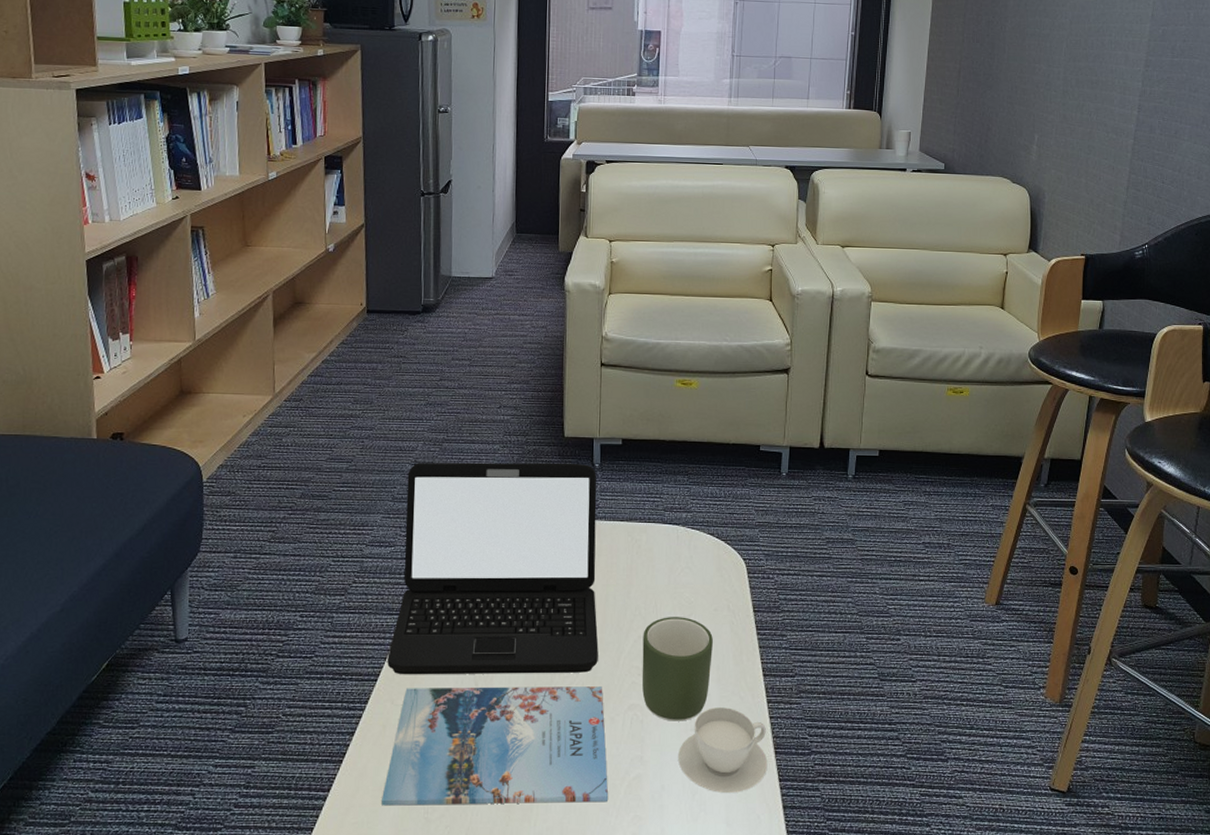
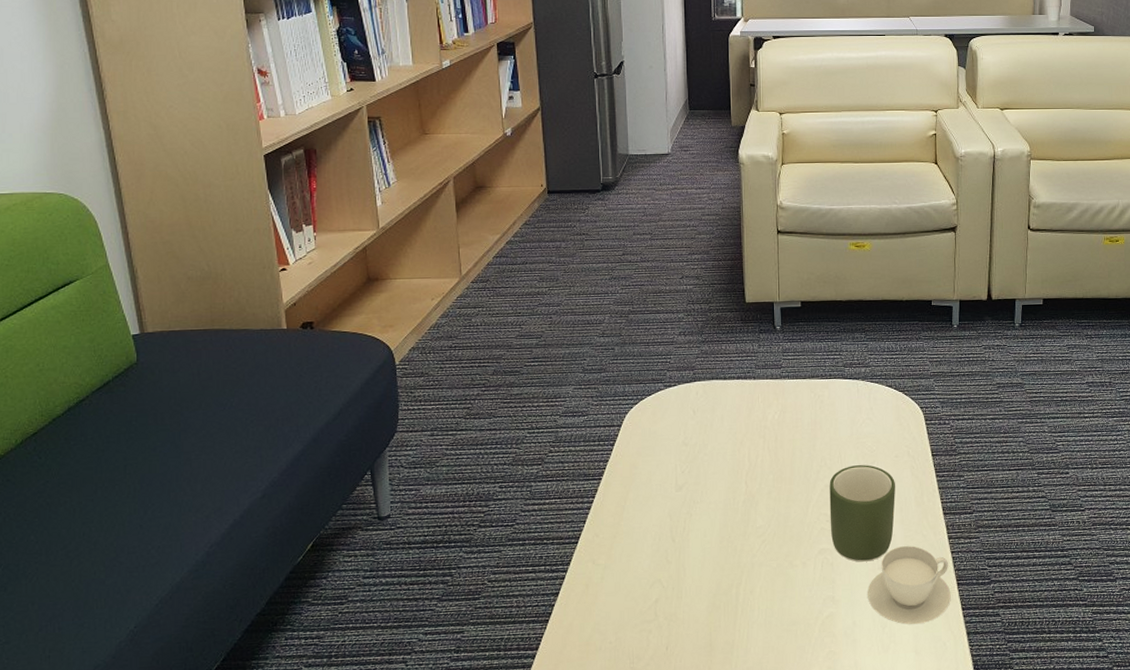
magazine: present [382,686,608,806] -> none [589,534,803,660]
laptop: present [387,462,599,675] -> none [587,326,788,536]

